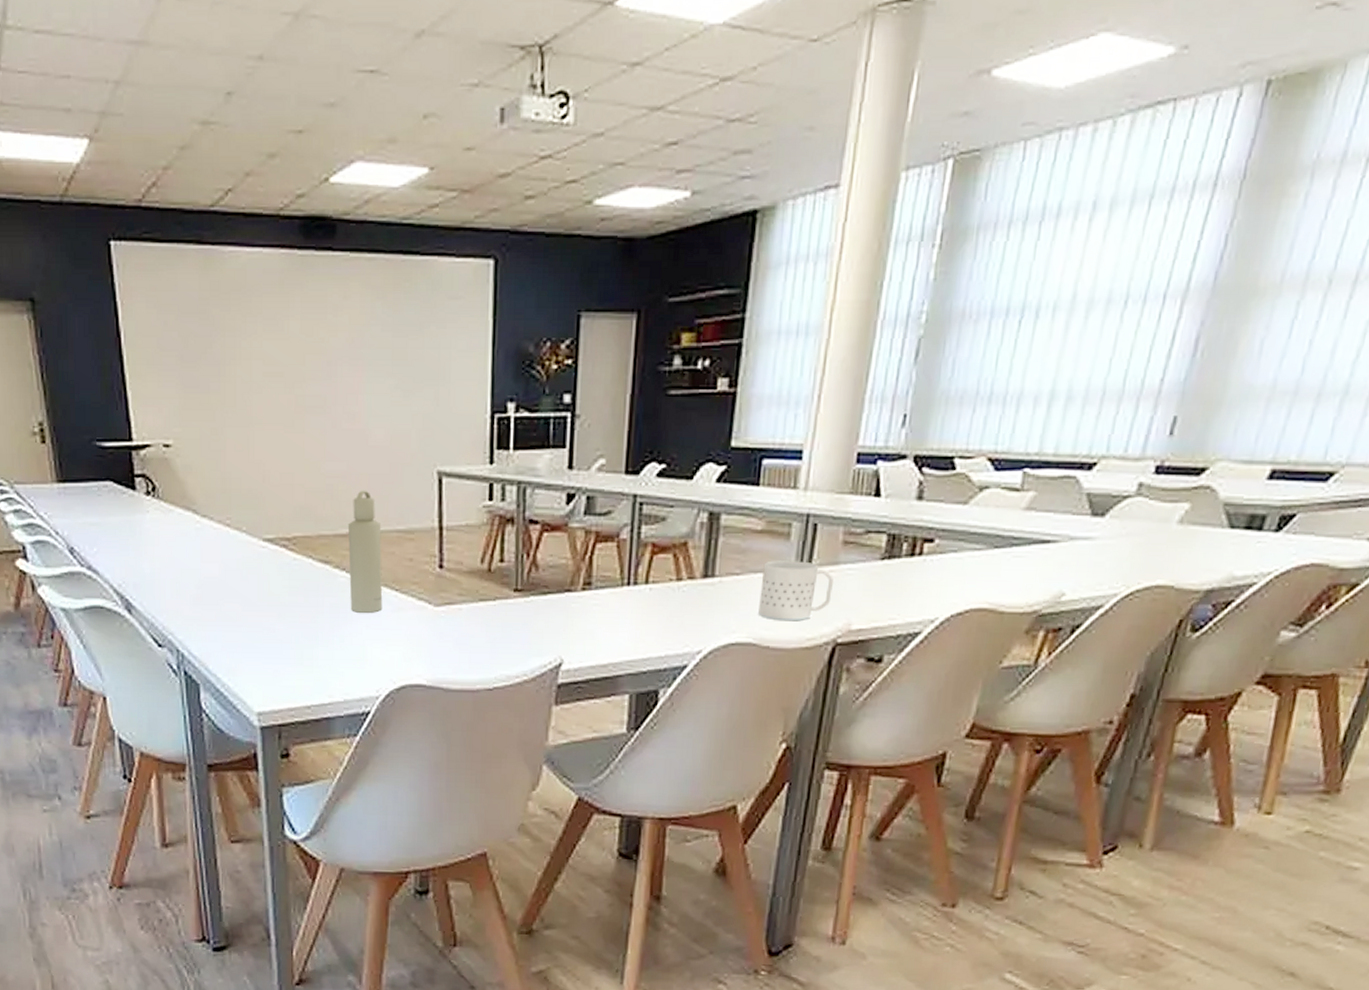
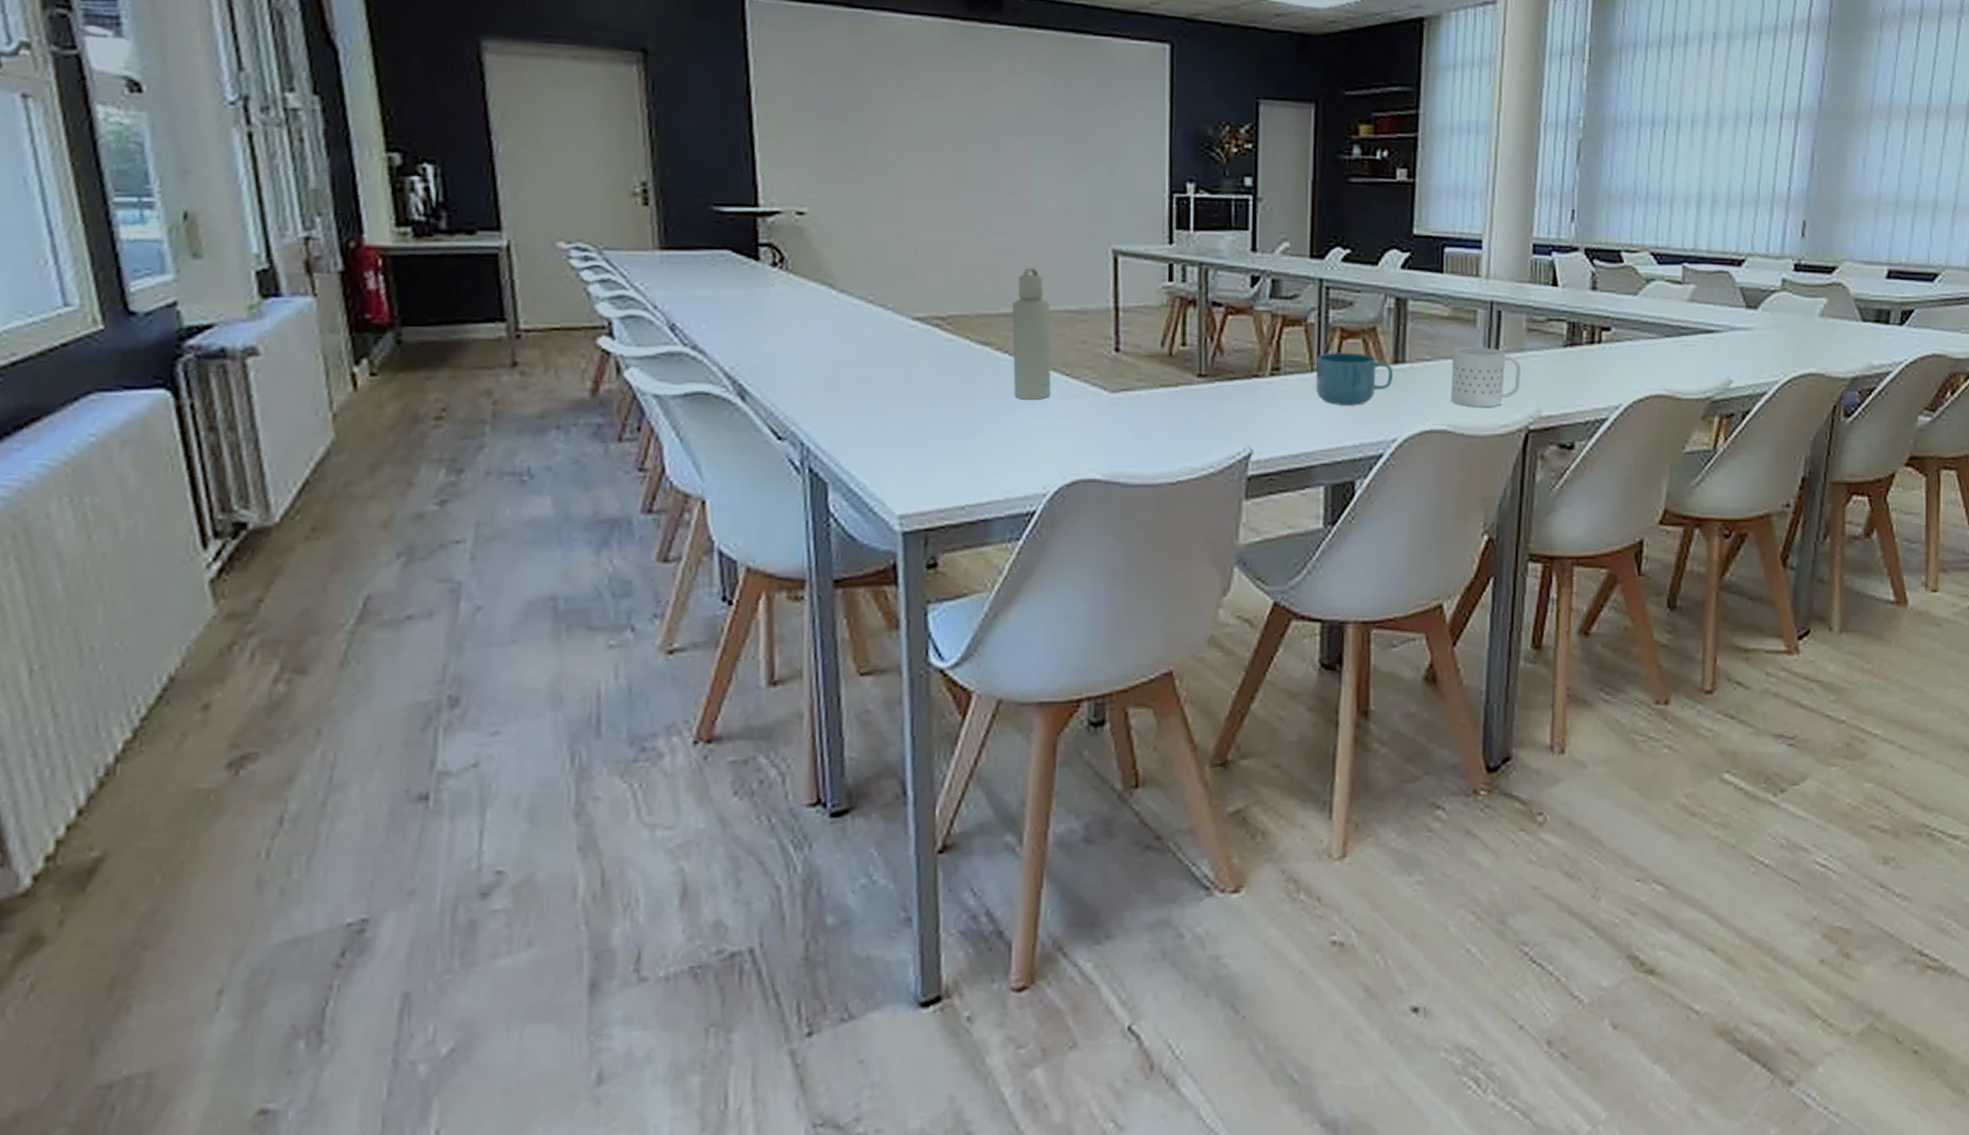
cup: none [624,567,702,619] -> present [1315,352,1393,406]

